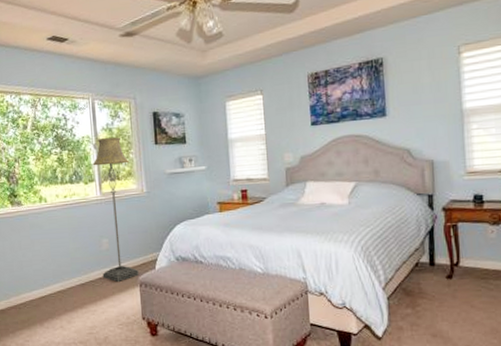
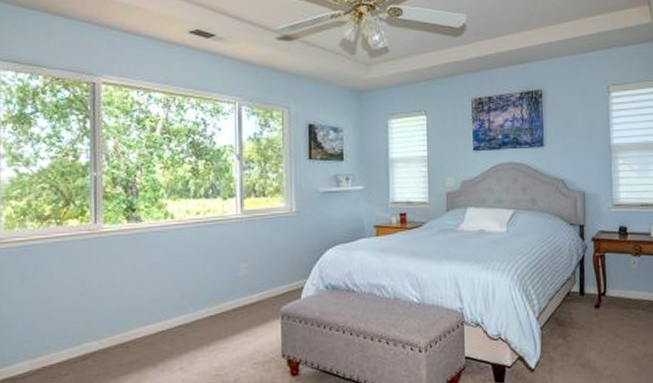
floor lamp: present [92,137,139,282] -> none [234,149,281,313]

